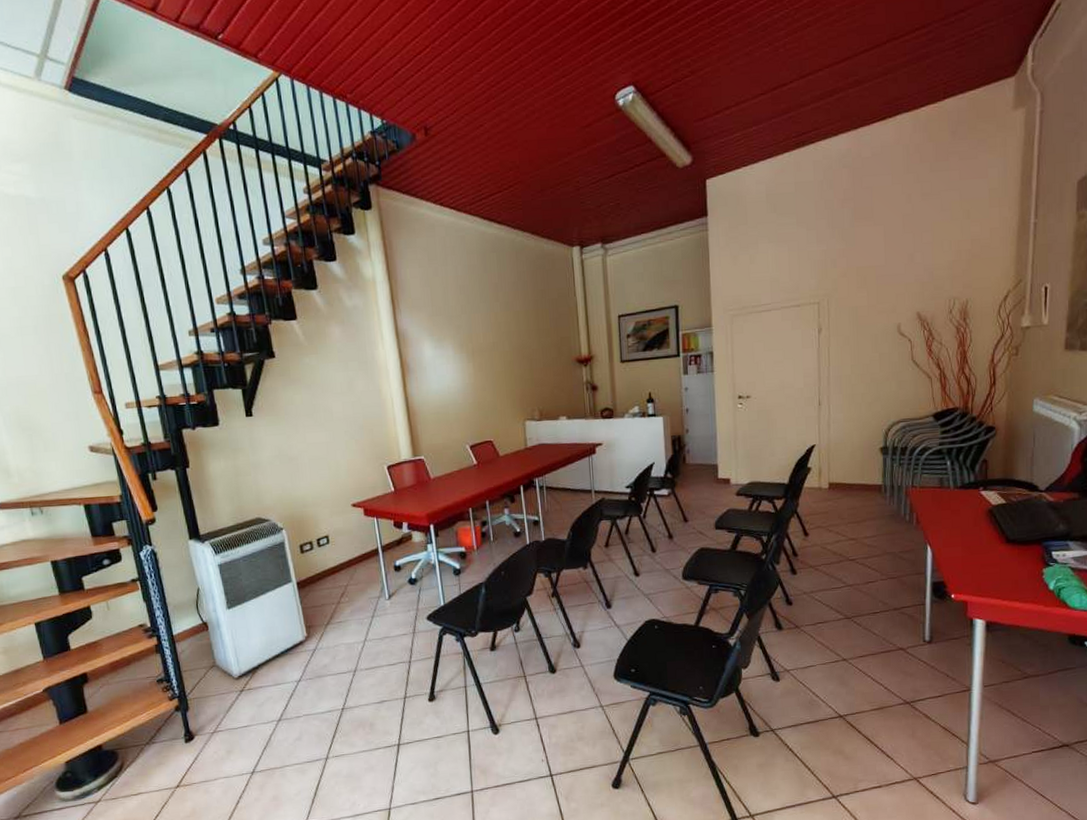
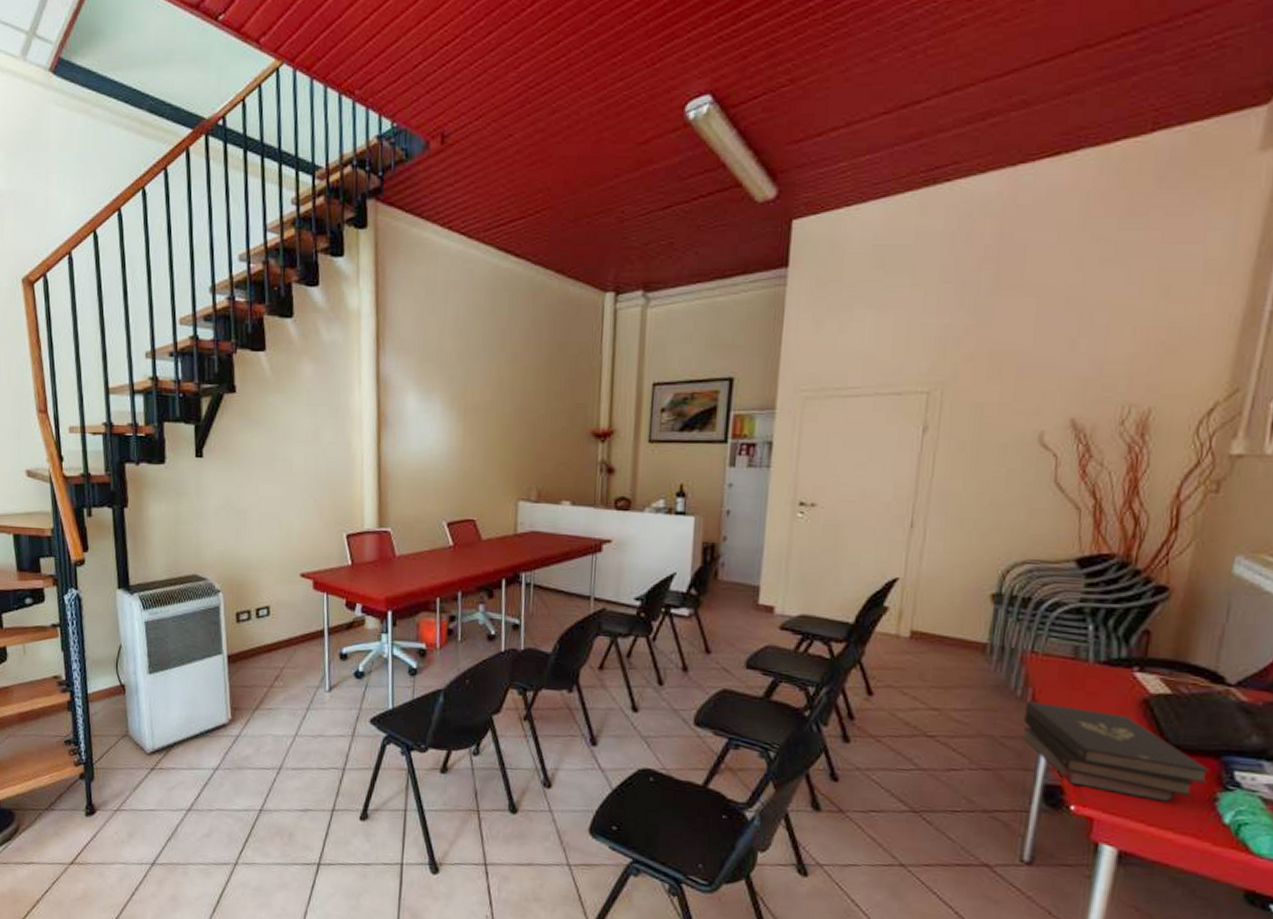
book: none [912,522,1036,582] -> present [1022,701,1210,802]

